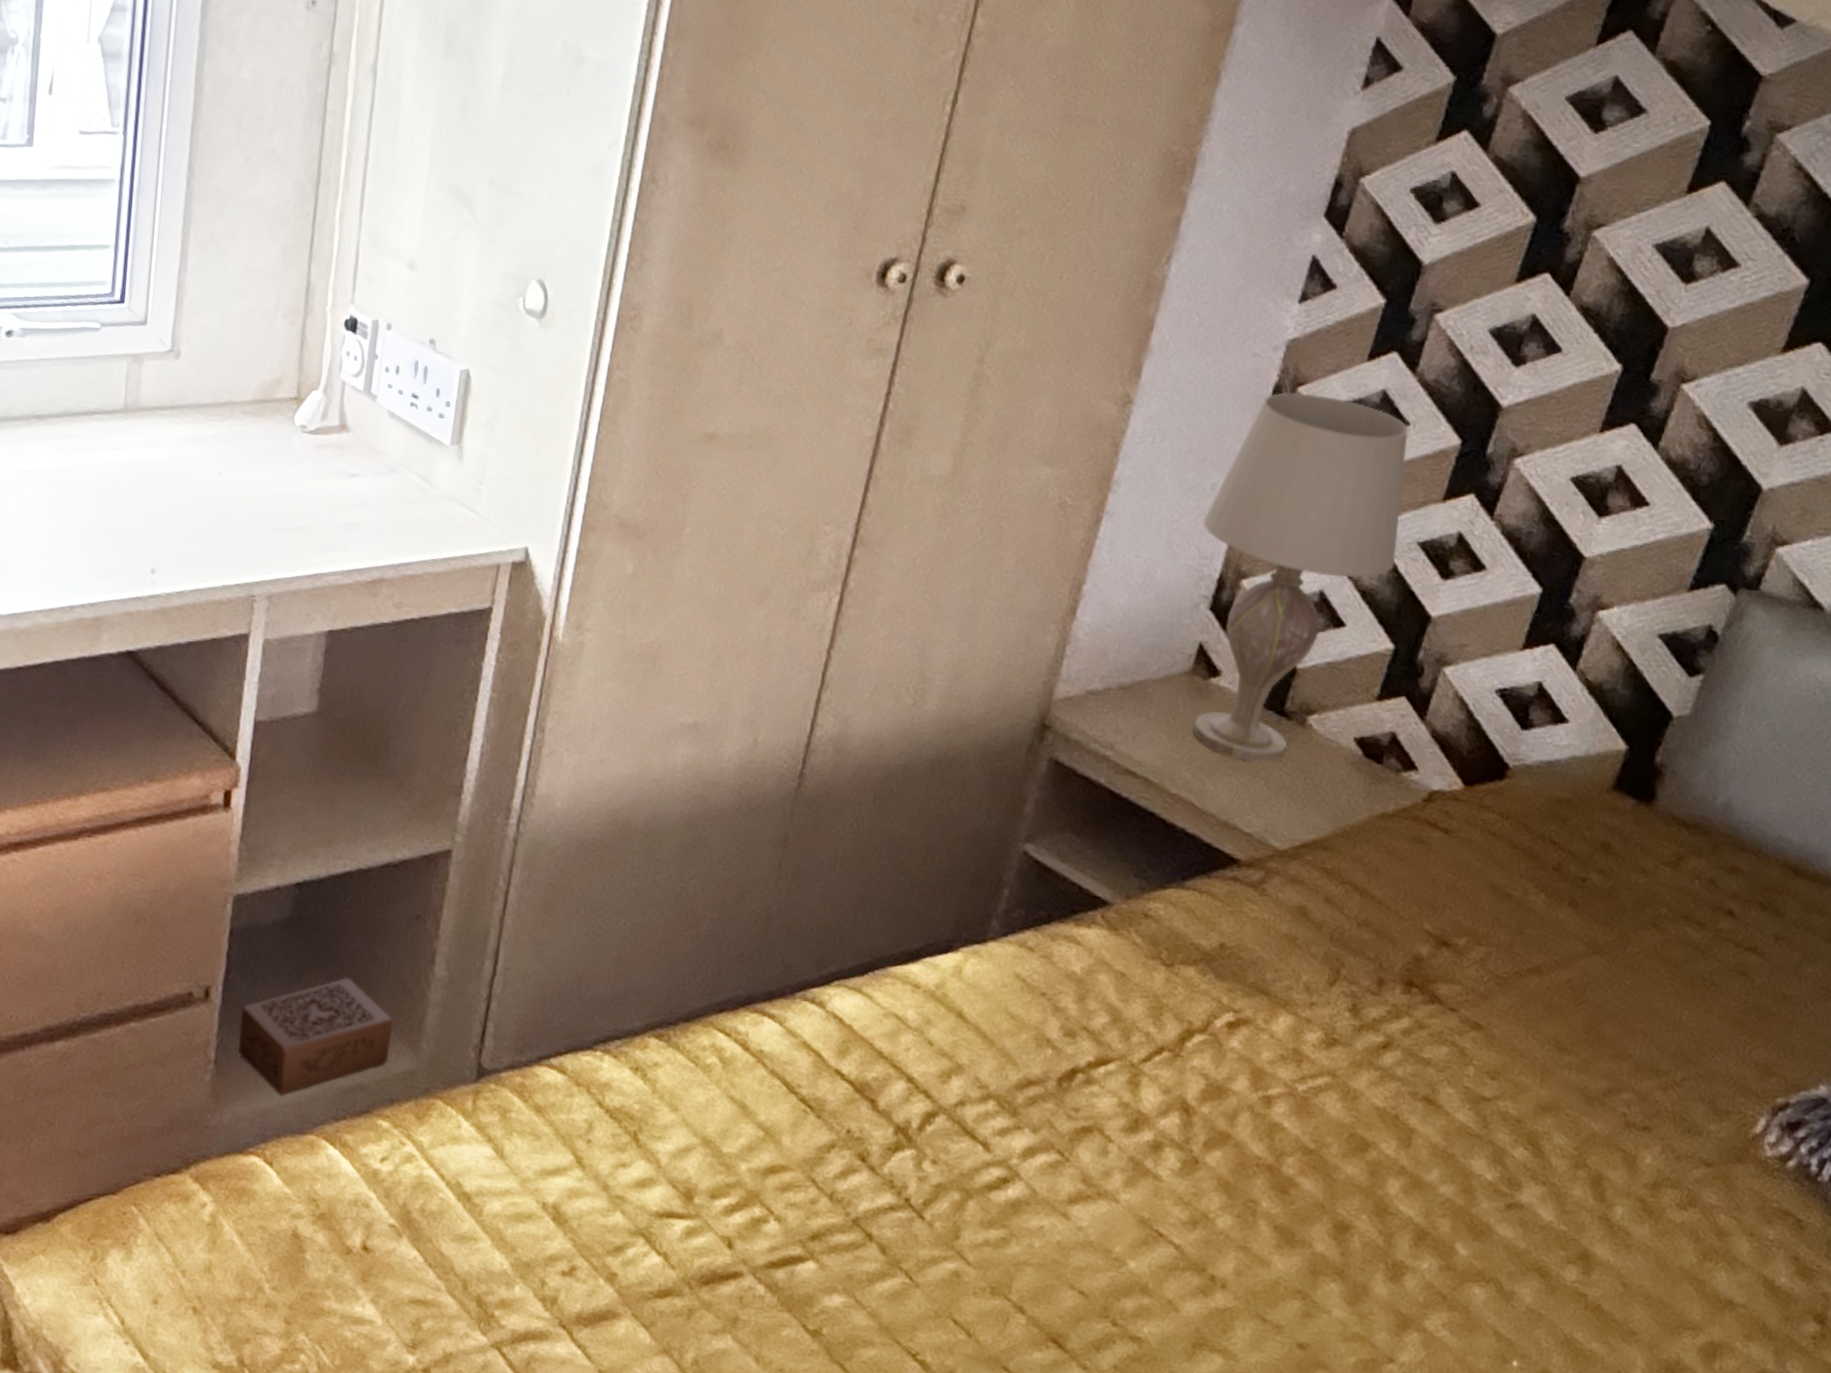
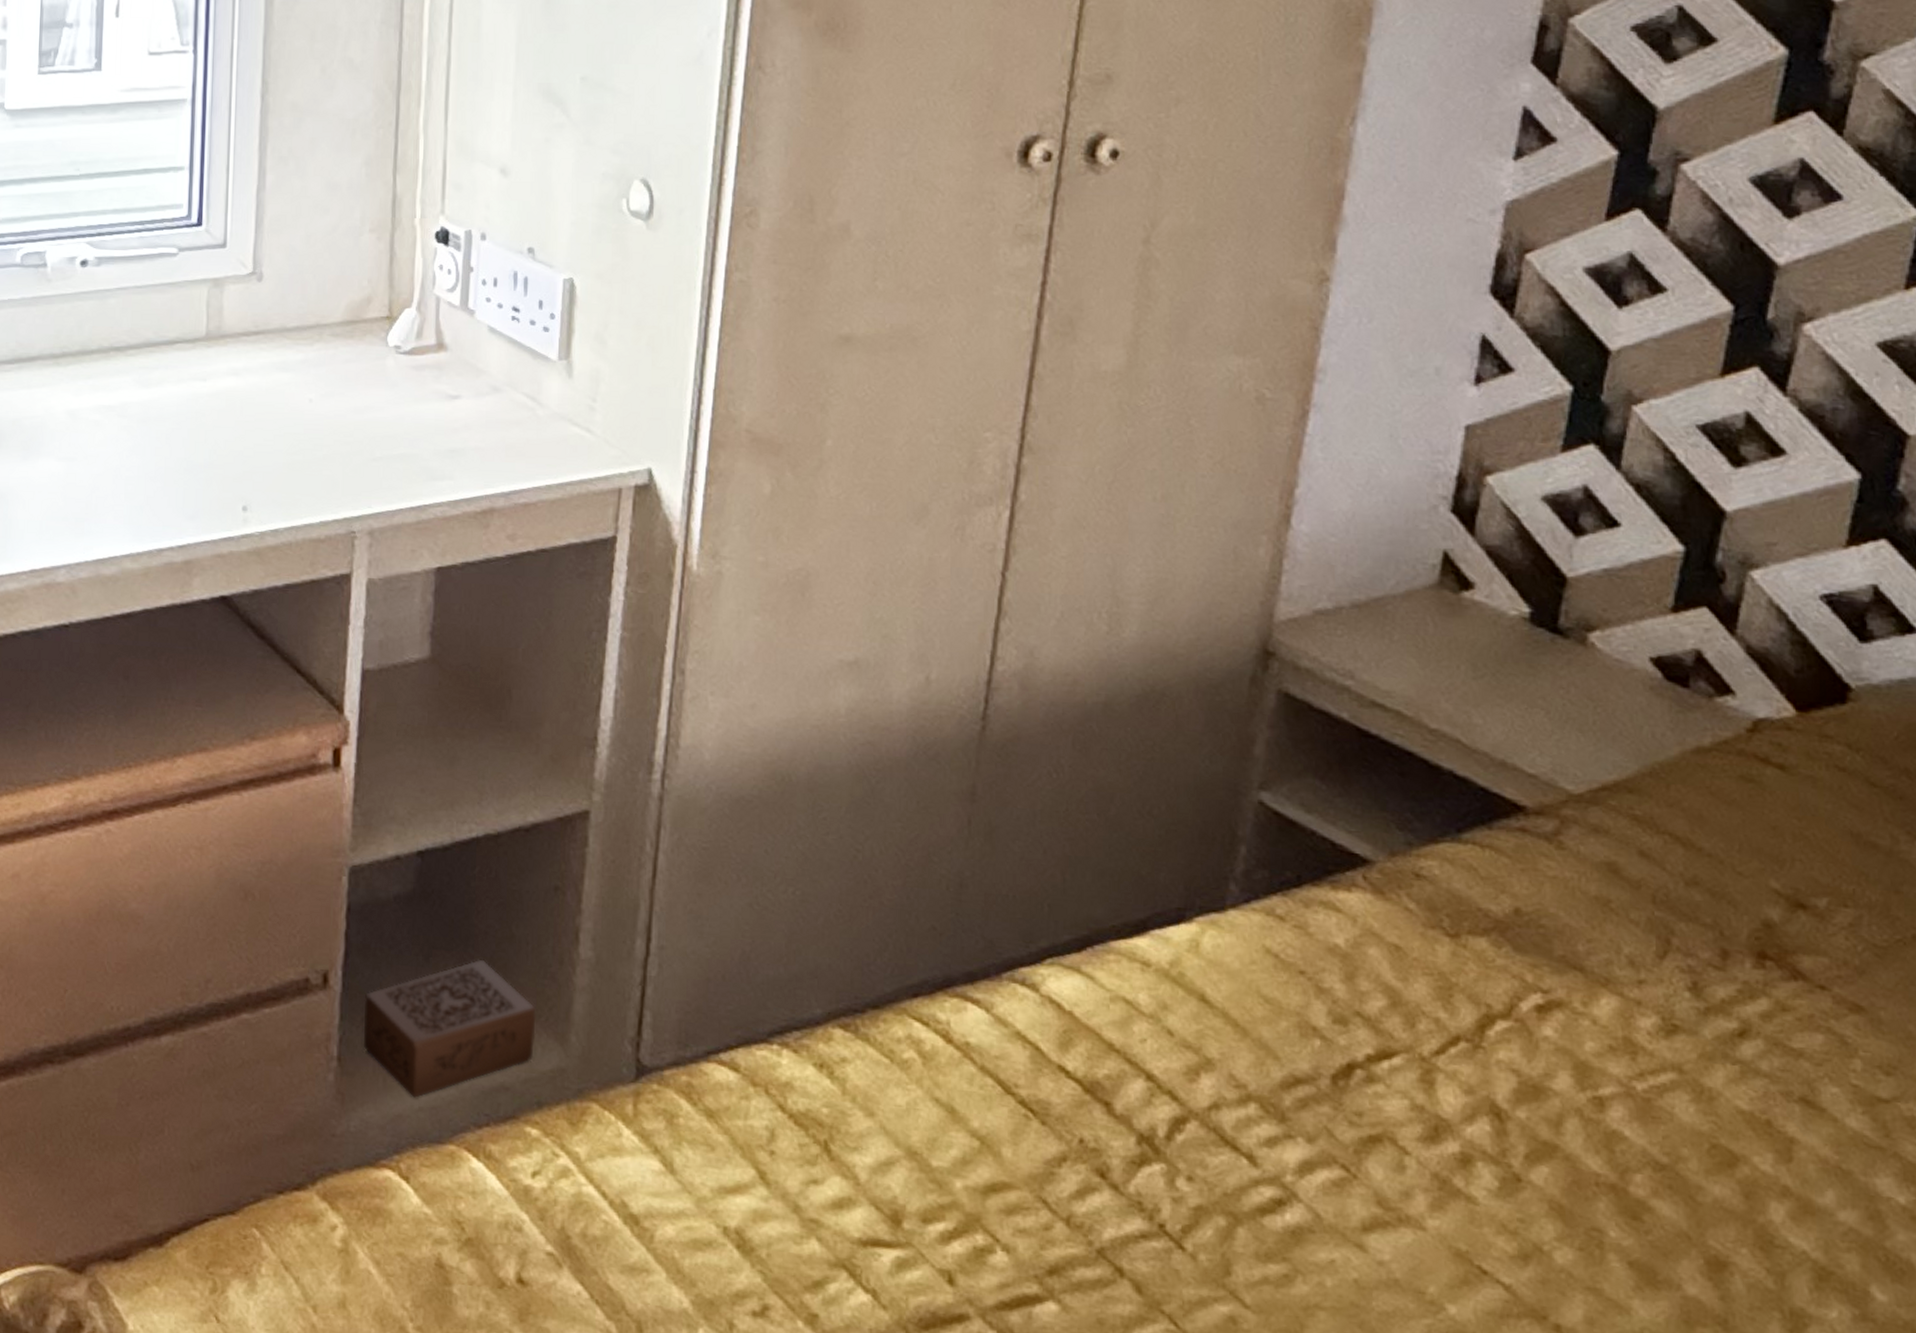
table lamp: present [1192,392,1409,763] -> none [1430,260,1671,690]

